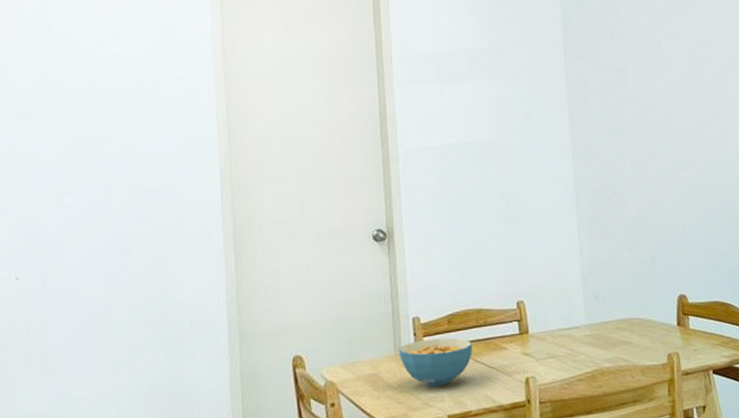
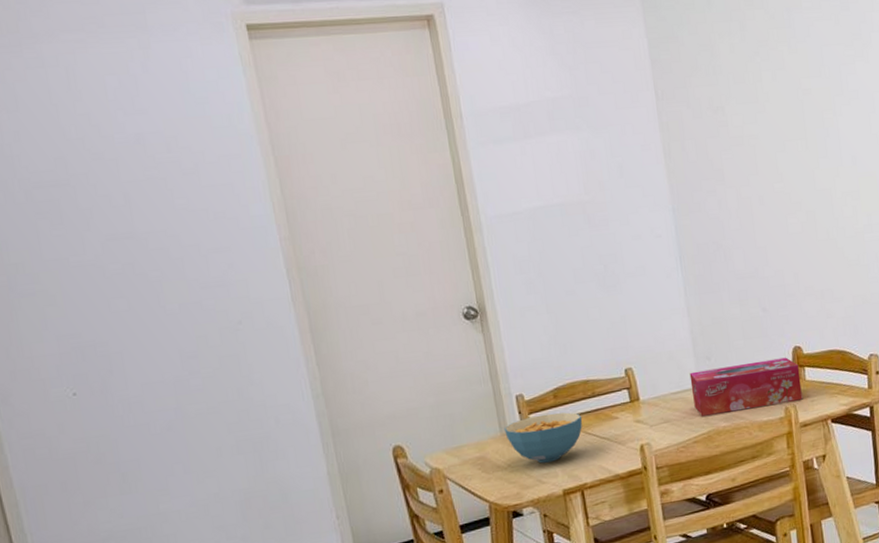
tissue box: none [578,304,686,355] -> present [689,357,803,416]

